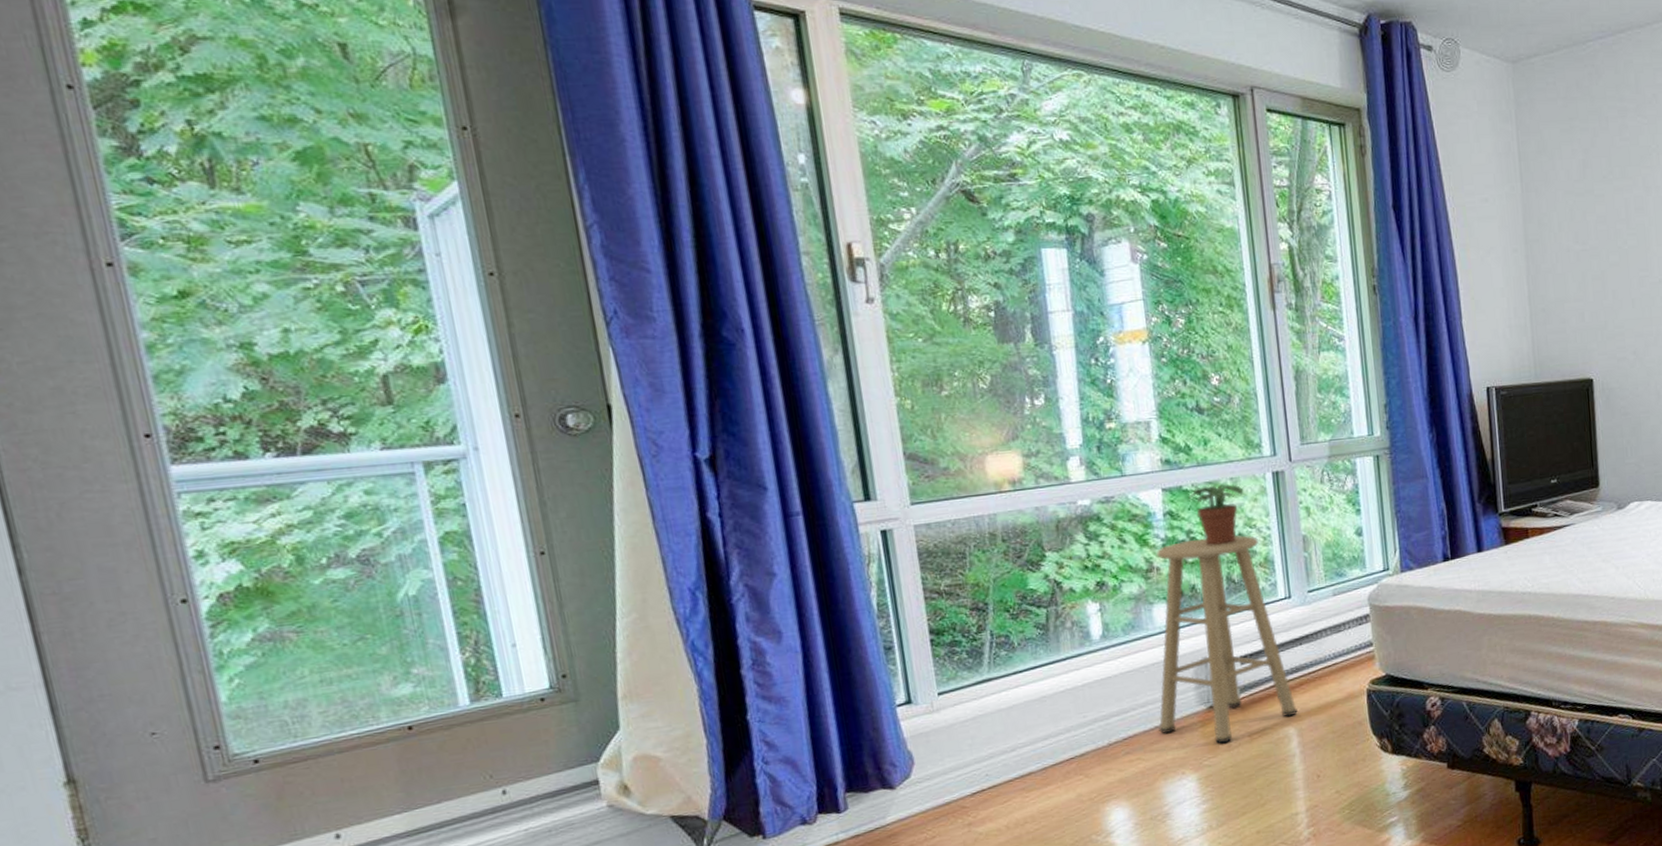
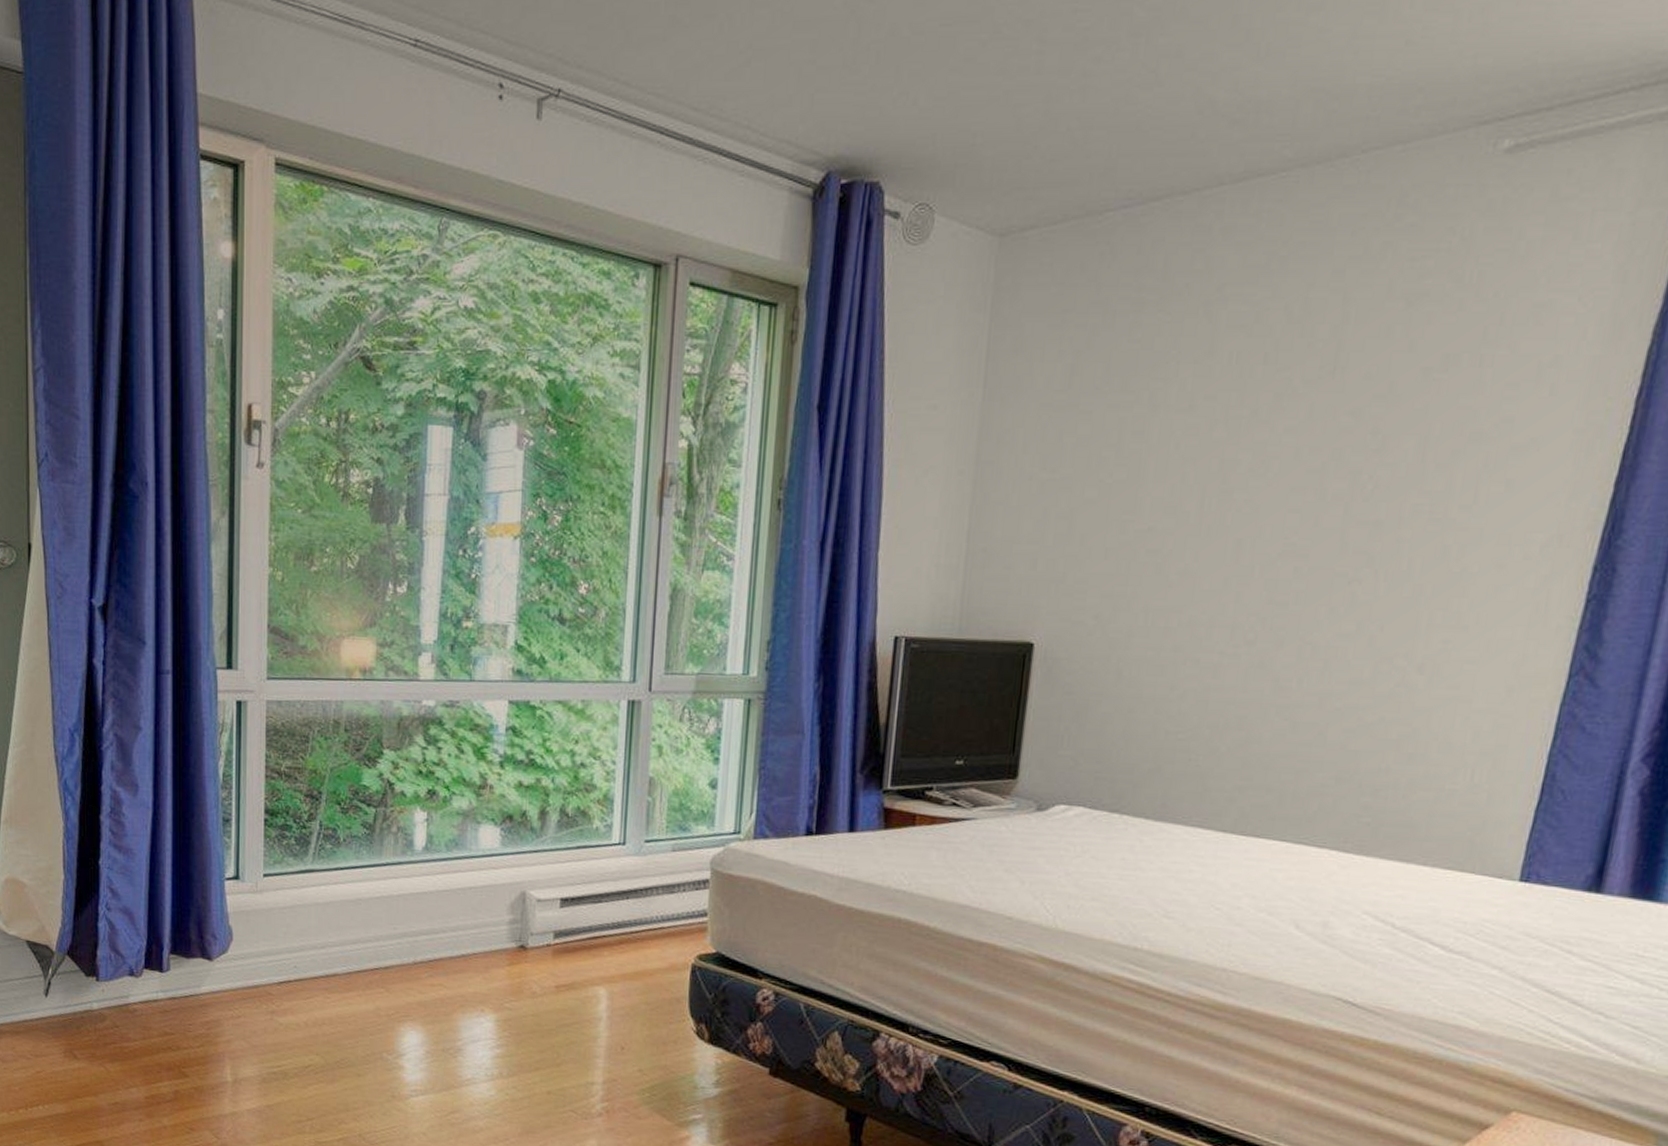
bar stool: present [1156,535,1298,745] -> none [465,760,612,990]
potted plant: present [1188,483,1244,546] -> none [535,704,594,773]

